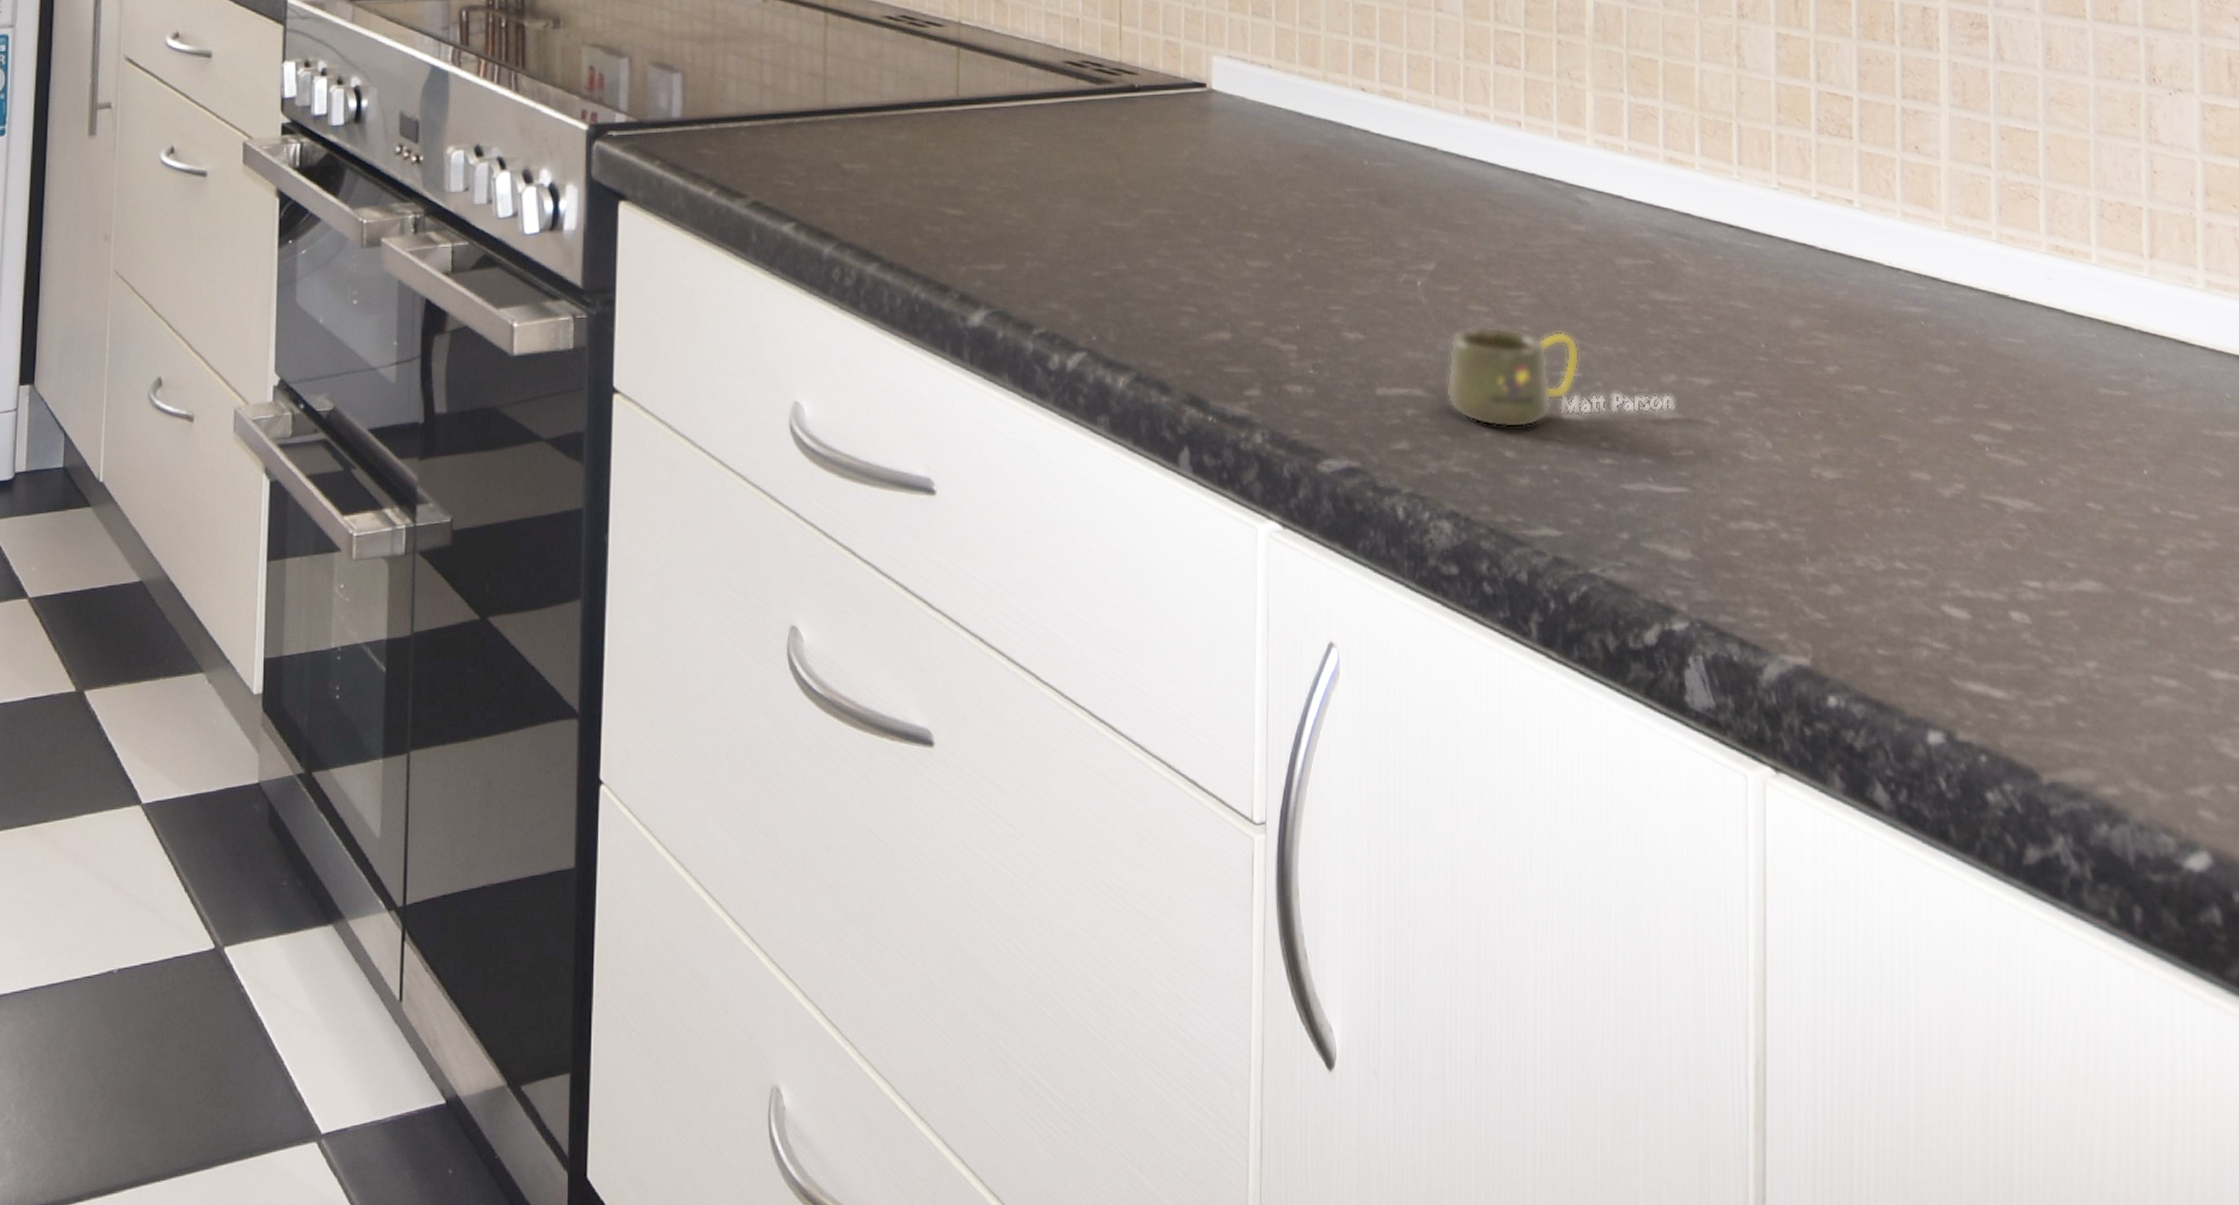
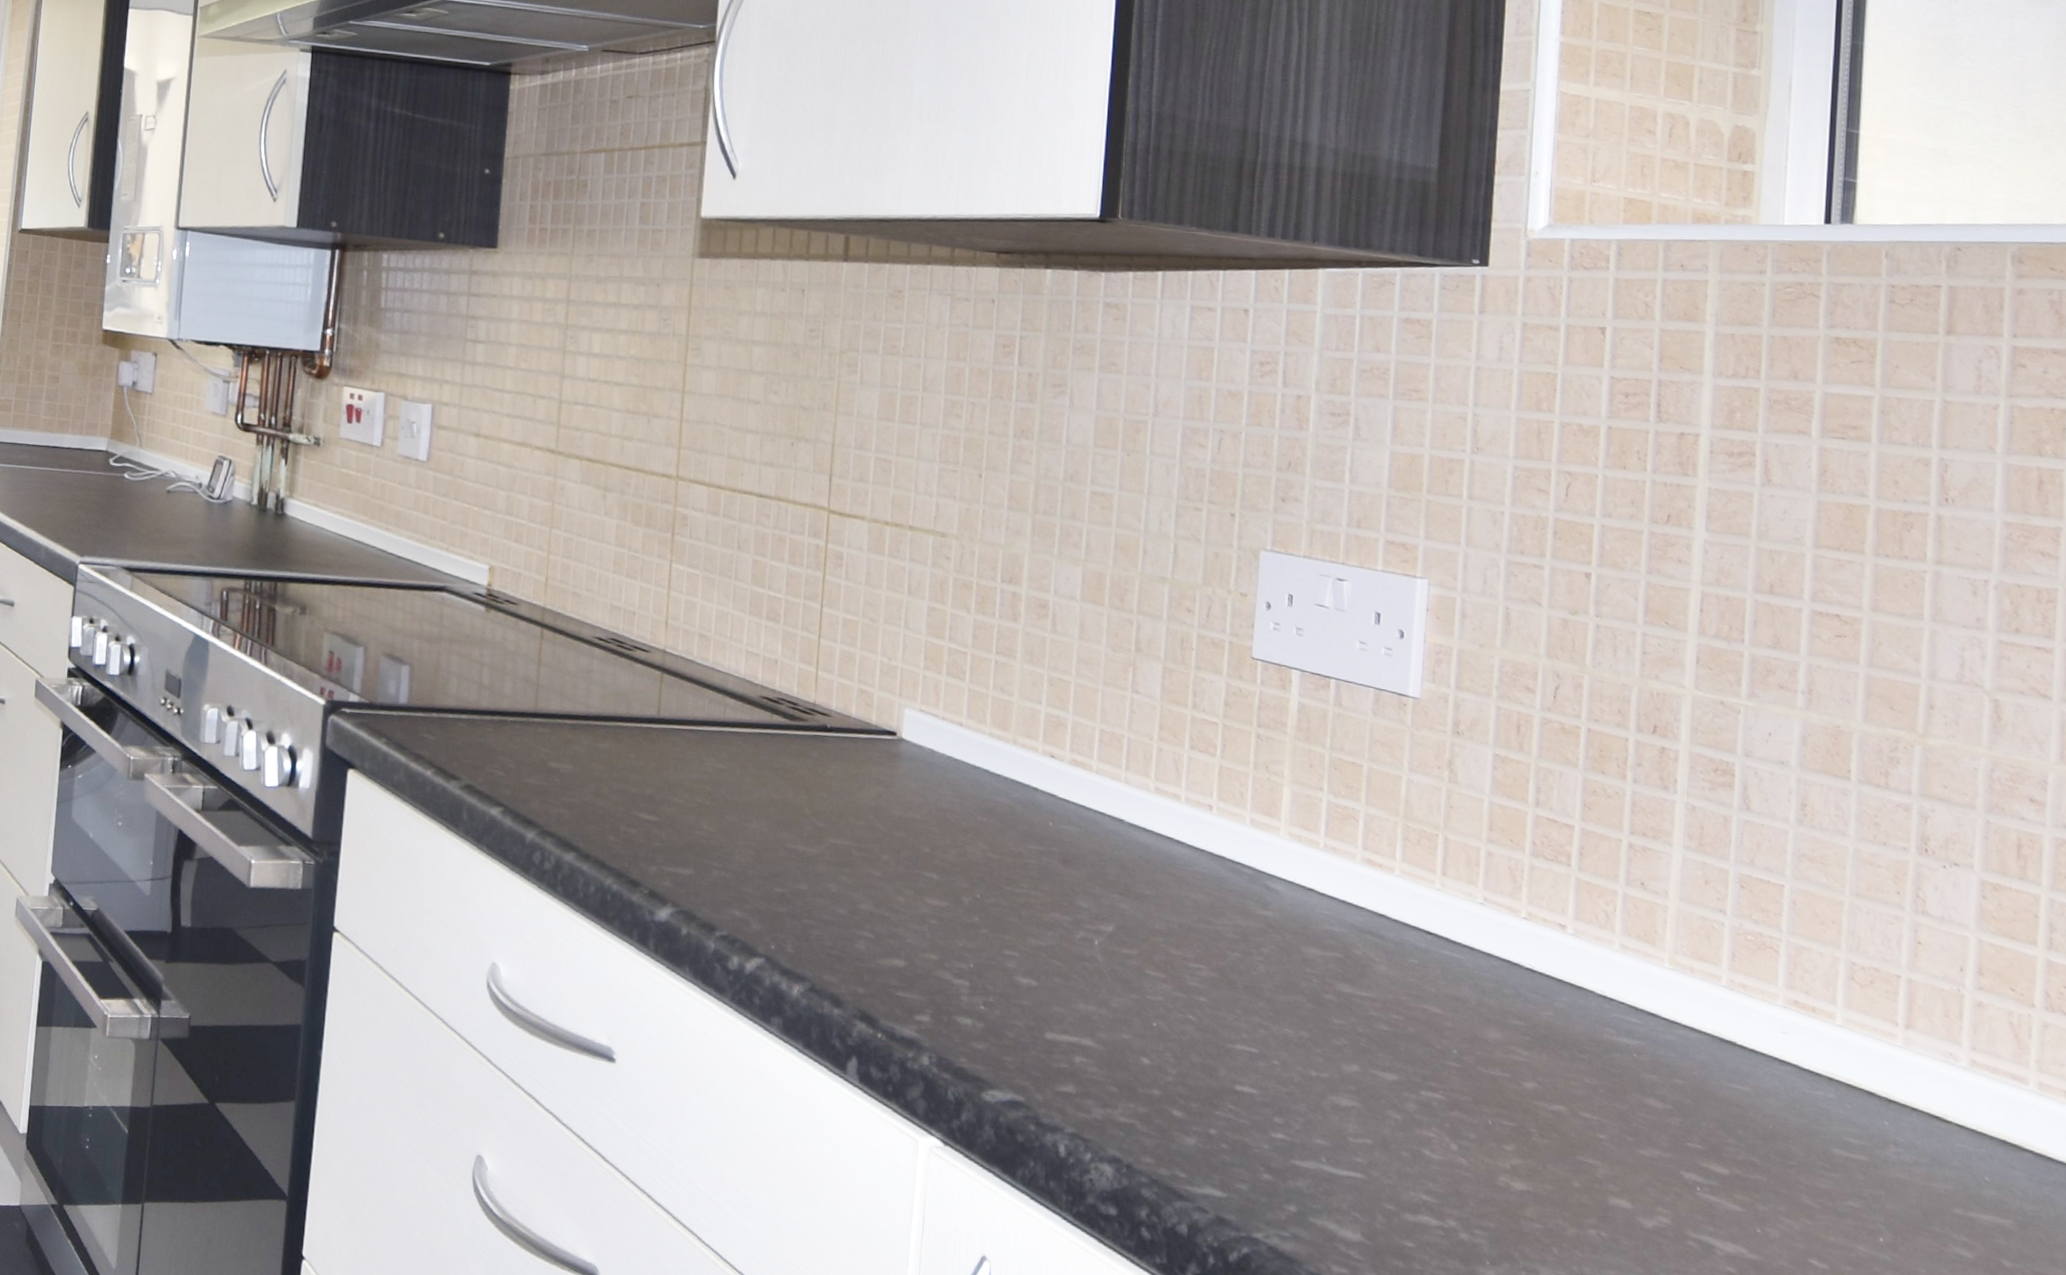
mug: present [1447,326,1675,428] -> none [1117,989,1356,1098]

